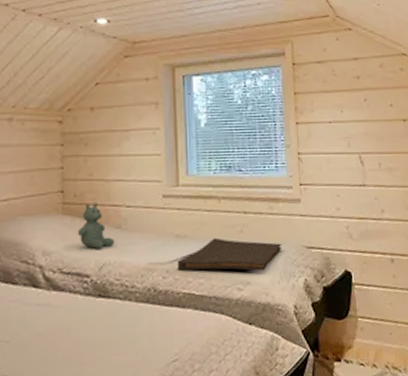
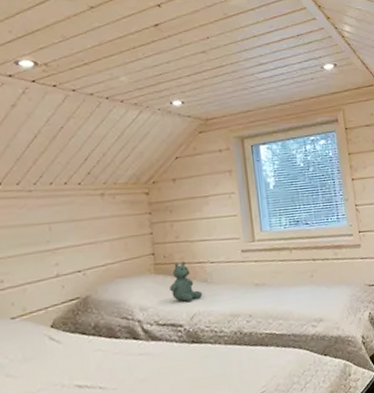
hand towel: present [177,237,283,271] -> none [258,283,348,314]

